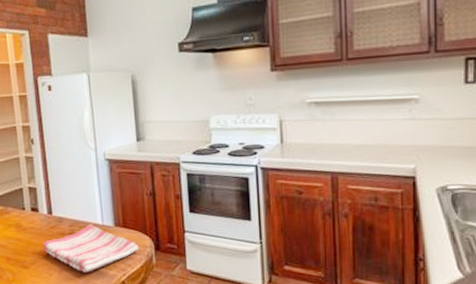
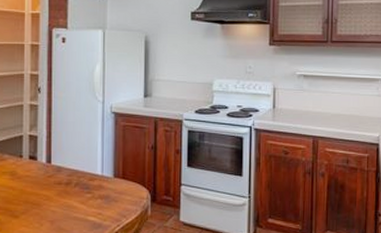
dish towel: present [42,223,139,272] -> none [37,174,136,223]

